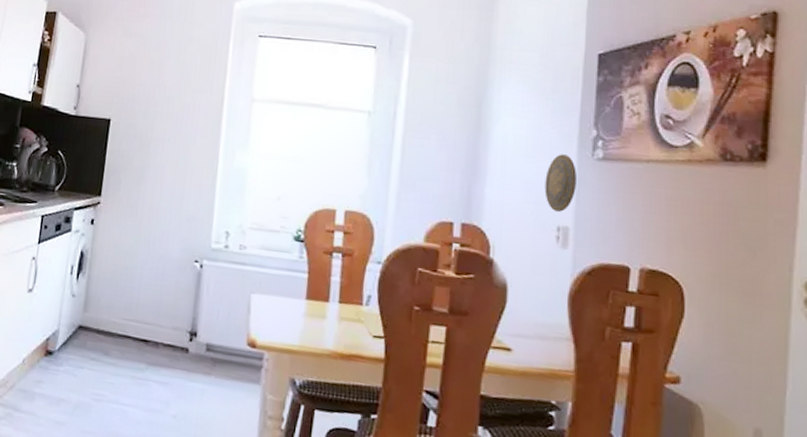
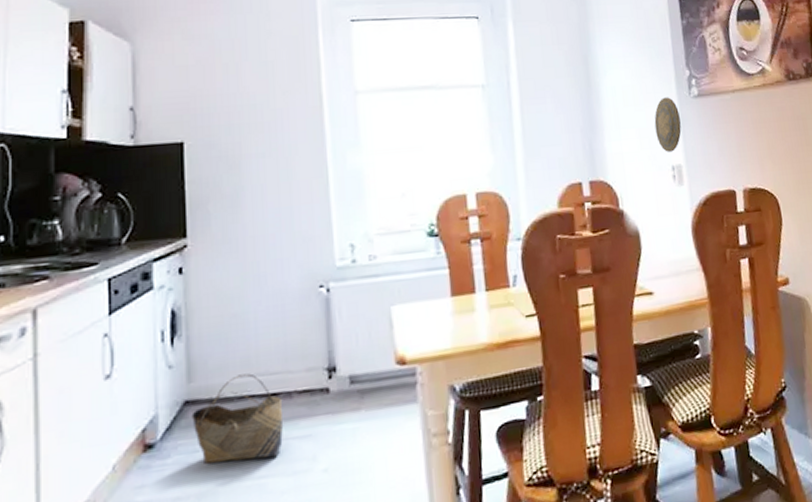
basket: none [82,316,150,392] -> present [192,373,284,464]

